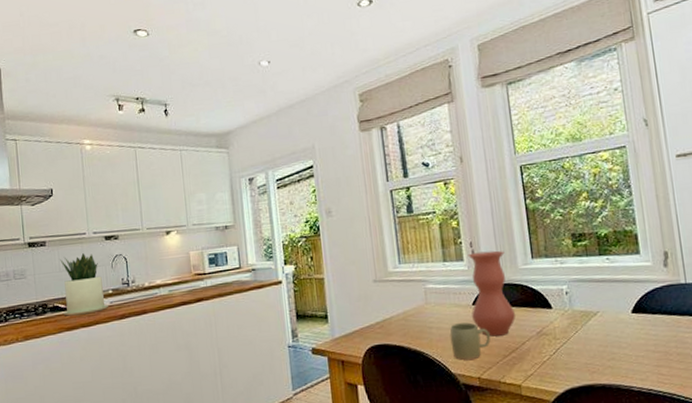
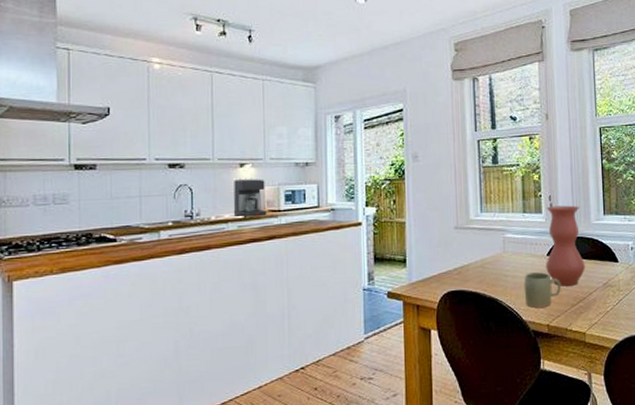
planter: present [60,253,108,316] -> none [110,180,166,248]
coffee maker: none [162,244,194,282] -> present [233,179,267,217]

